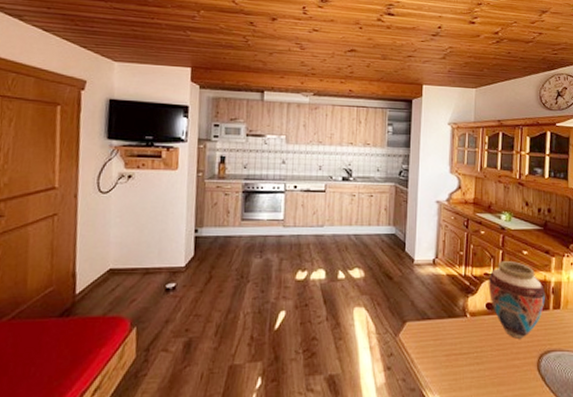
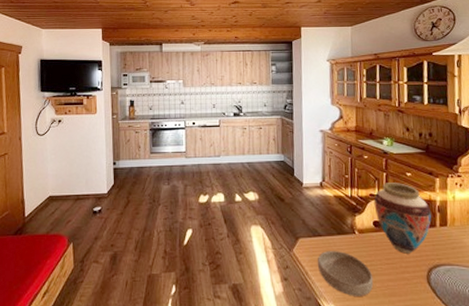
bowl: none [424,336,483,386] -> present [317,251,374,296]

